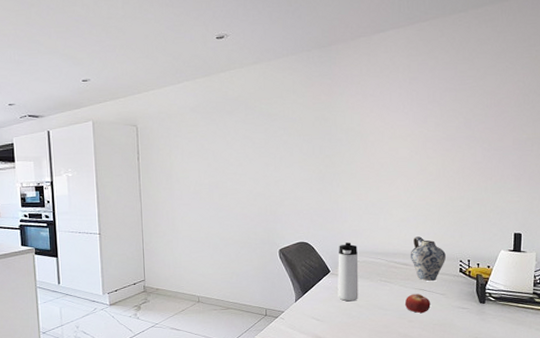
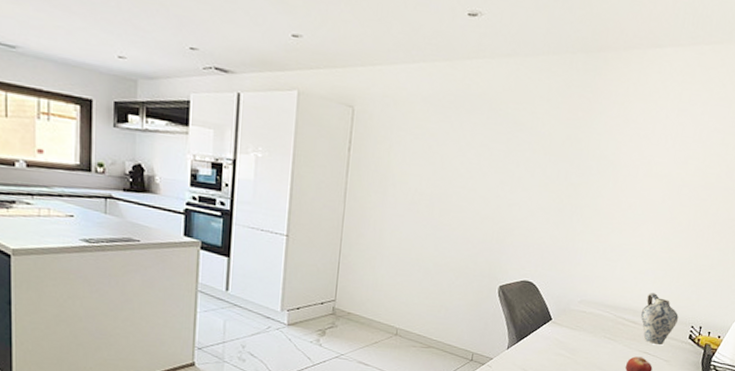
thermos bottle: present [338,242,359,302] -> none [555,288,587,357]

